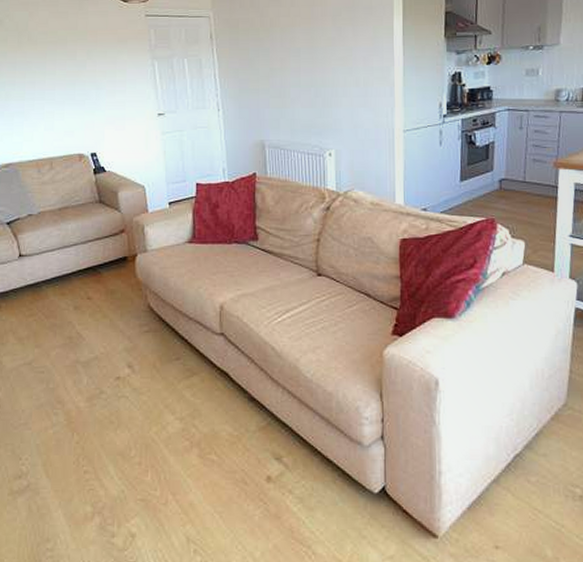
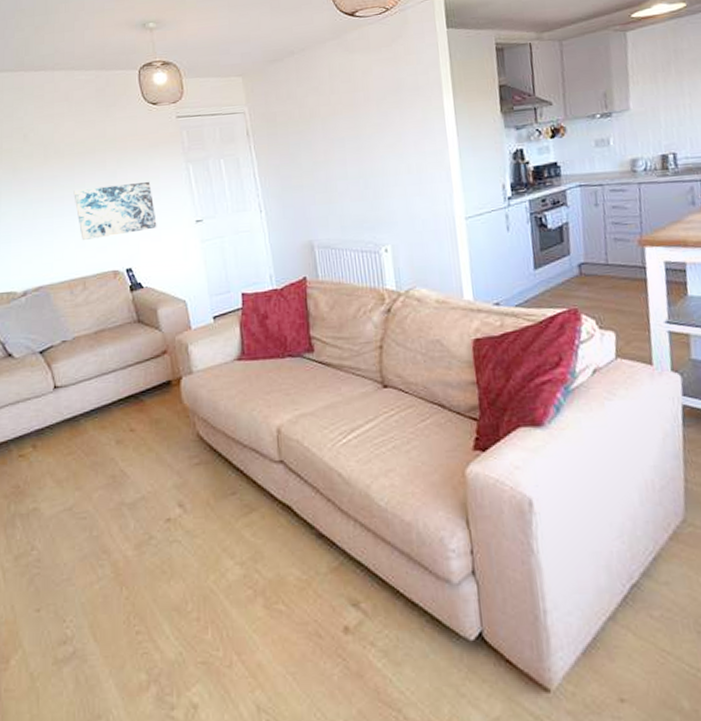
wall art: none [44,73,122,125] -> present [73,181,157,241]

